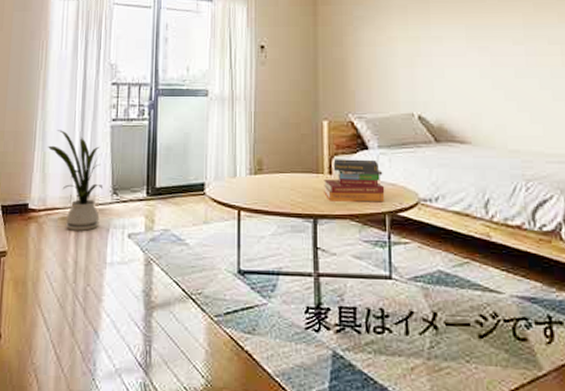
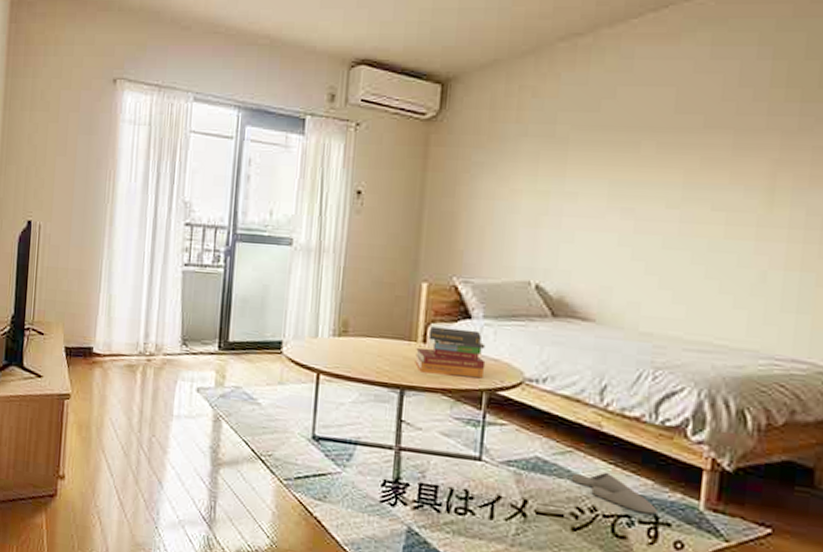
house plant: present [47,130,102,231] -> none [113,271,171,381]
slippers: none [472,278,549,315] -> present [572,472,658,515]

